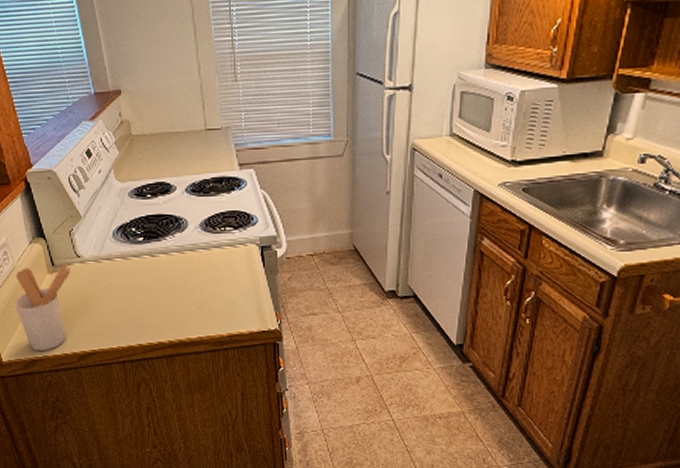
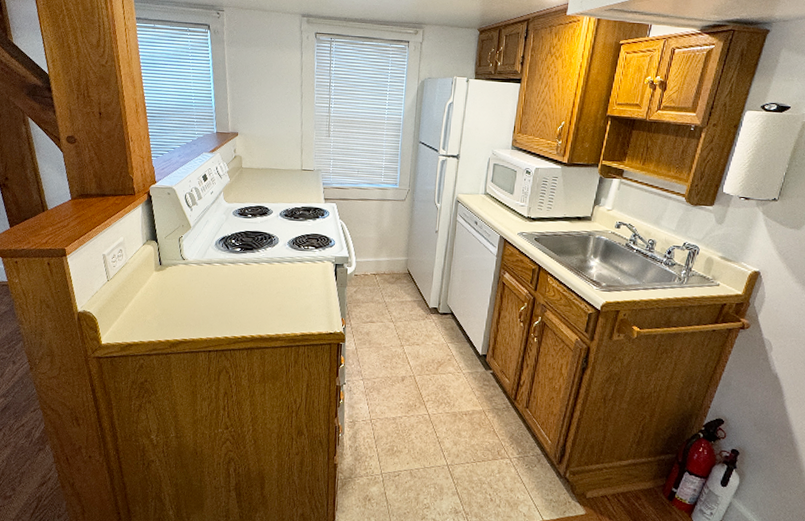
utensil holder: present [14,263,71,352] -> none [120,263,175,337]

